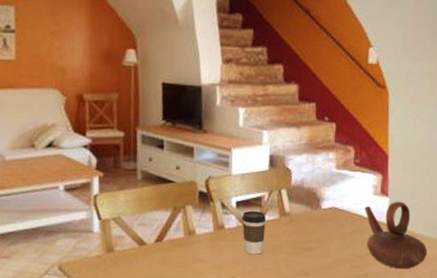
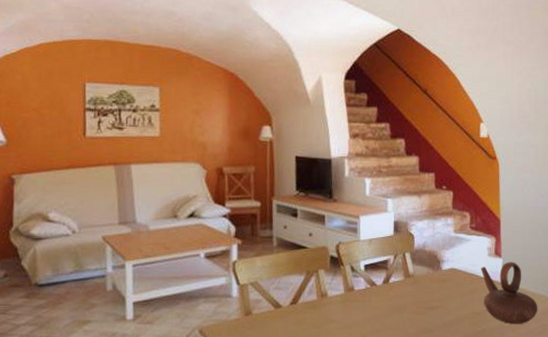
coffee cup: present [241,210,266,255] -> none [369,273,392,314]

